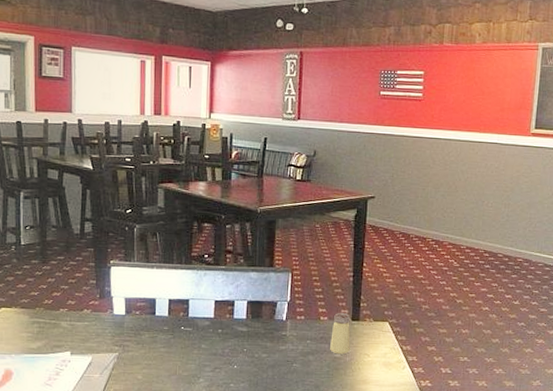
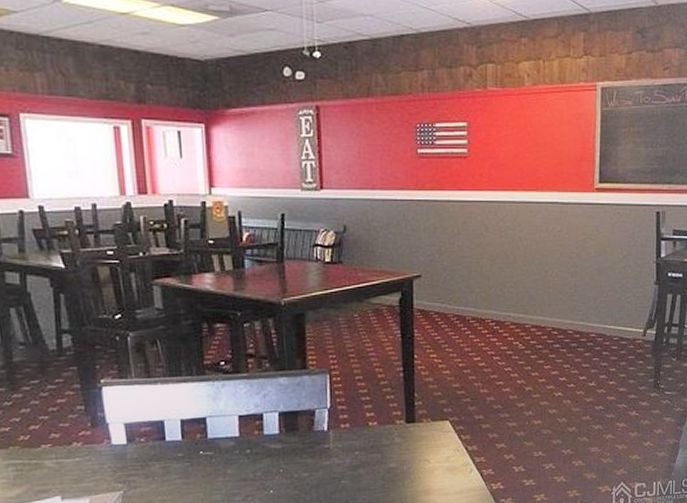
saltshaker: present [330,312,351,355] -> none [383,414,407,464]

